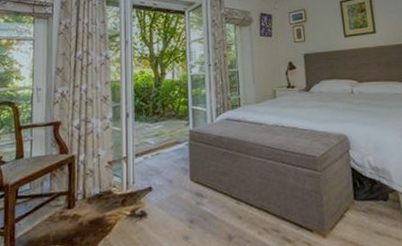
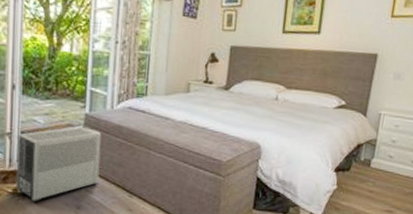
air purifier: none [133,142,208,222] -> present [16,127,102,203]

